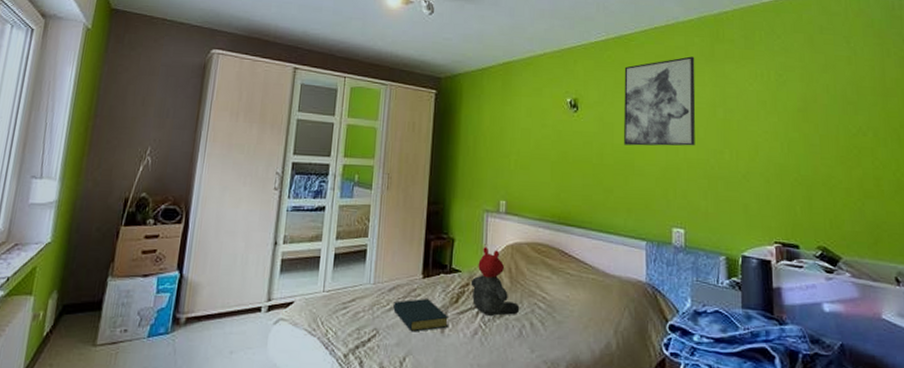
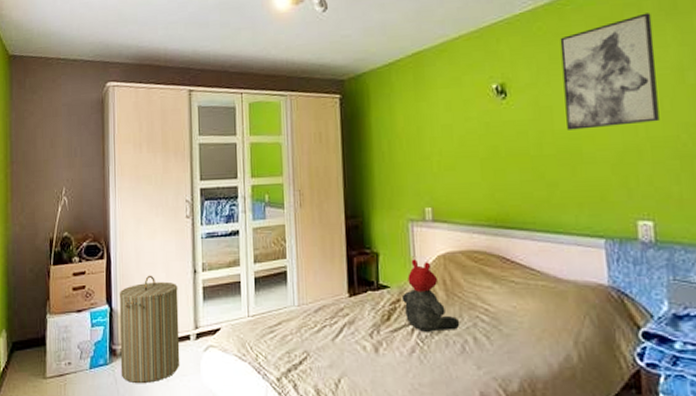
laundry hamper: none [181,243,256,355] -> present [119,275,180,383]
hardback book: present [393,298,450,332] -> none [321,317,383,353]

